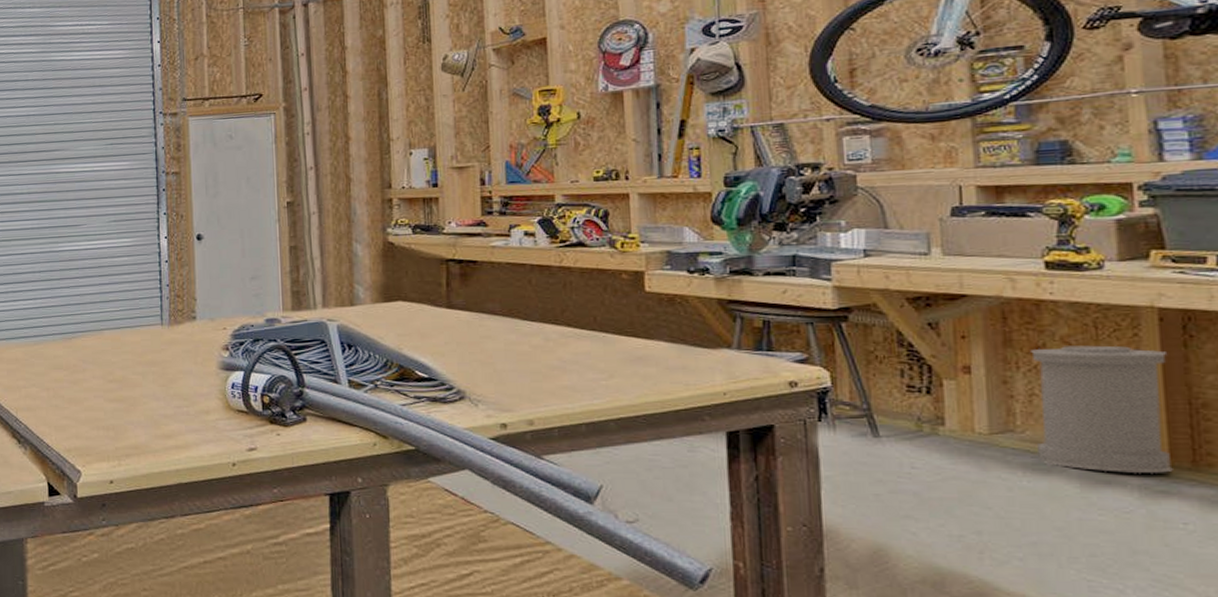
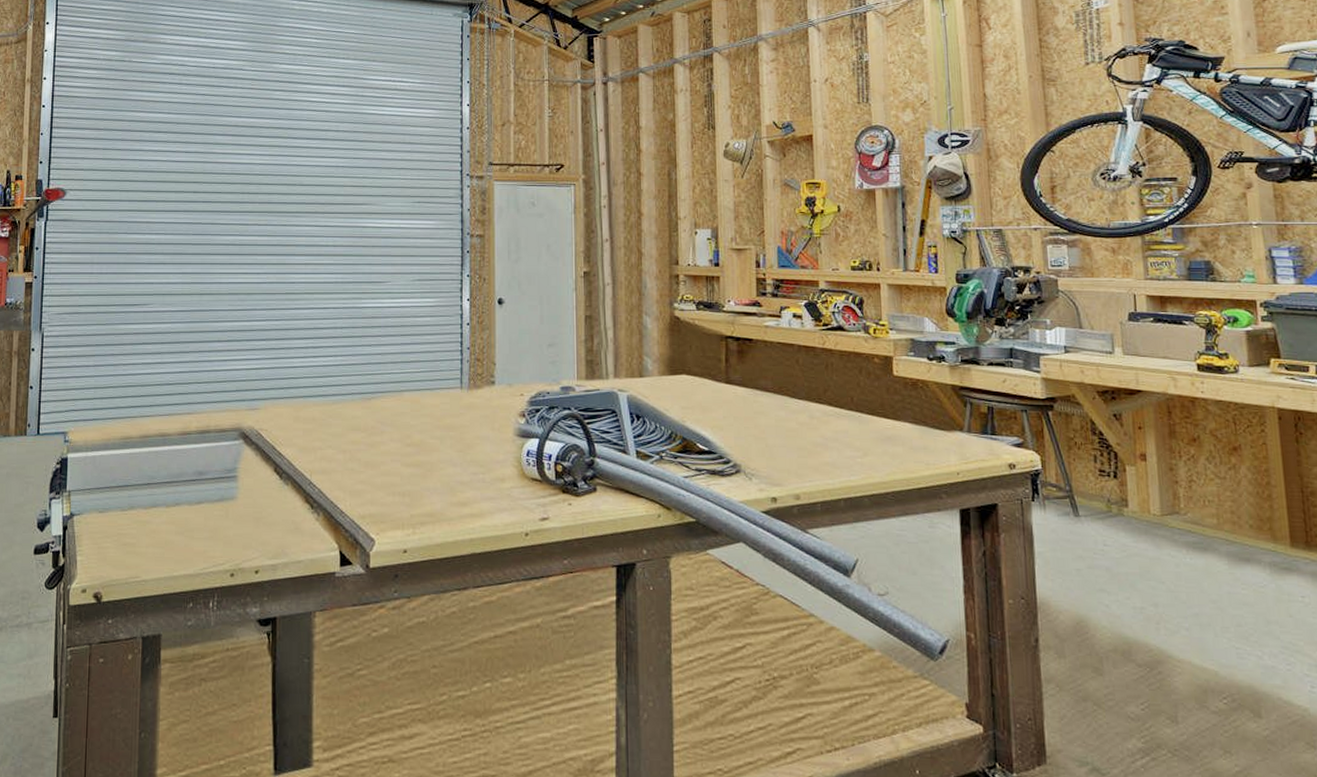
trash can: present [1031,345,1173,474] -> none [1189,438,1293,553]

